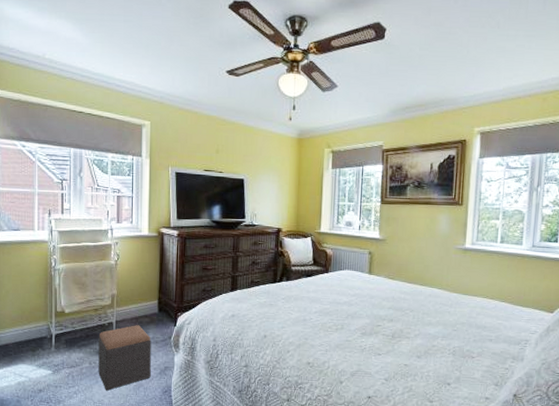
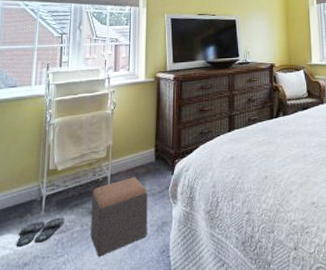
slippers: none [30,354,74,376] -> present [16,217,65,247]

